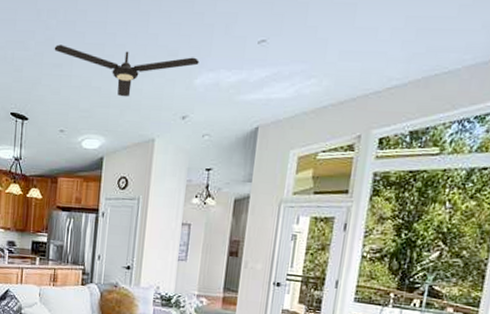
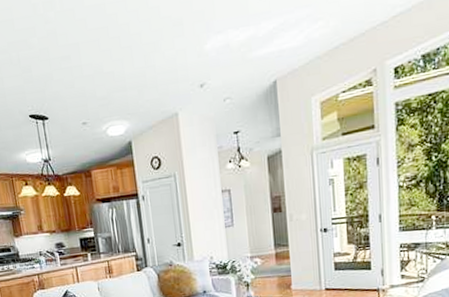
ceiling fan: present [54,44,200,97] -> none [58,22,206,77]

